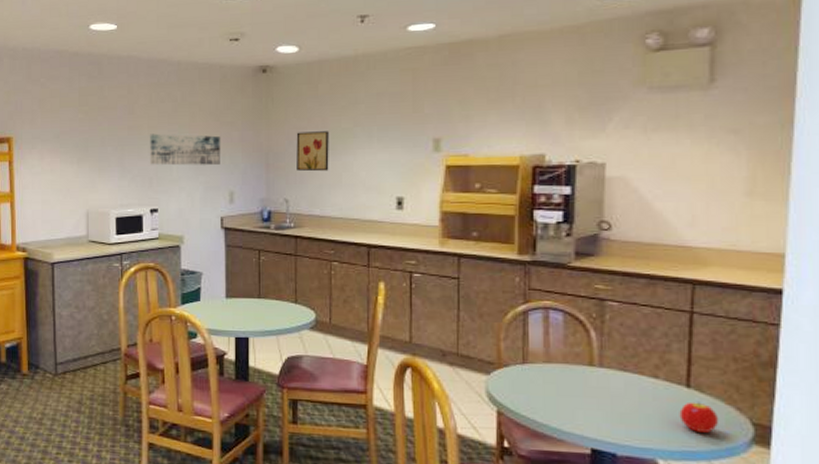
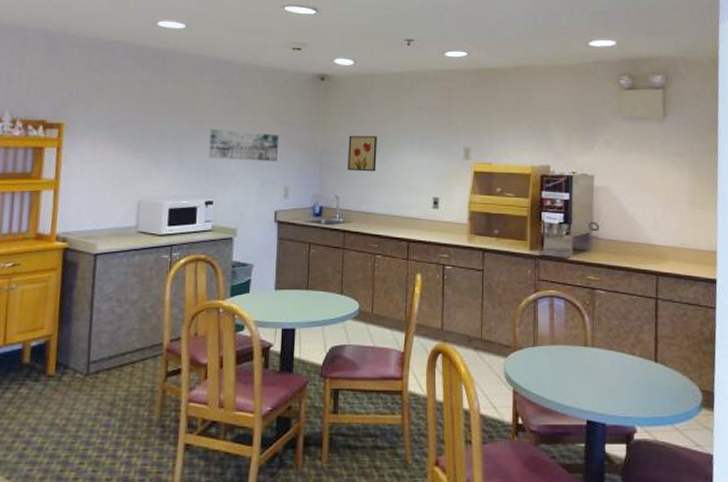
fruit: present [679,402,719,433] -> none [650,374,679,400]

